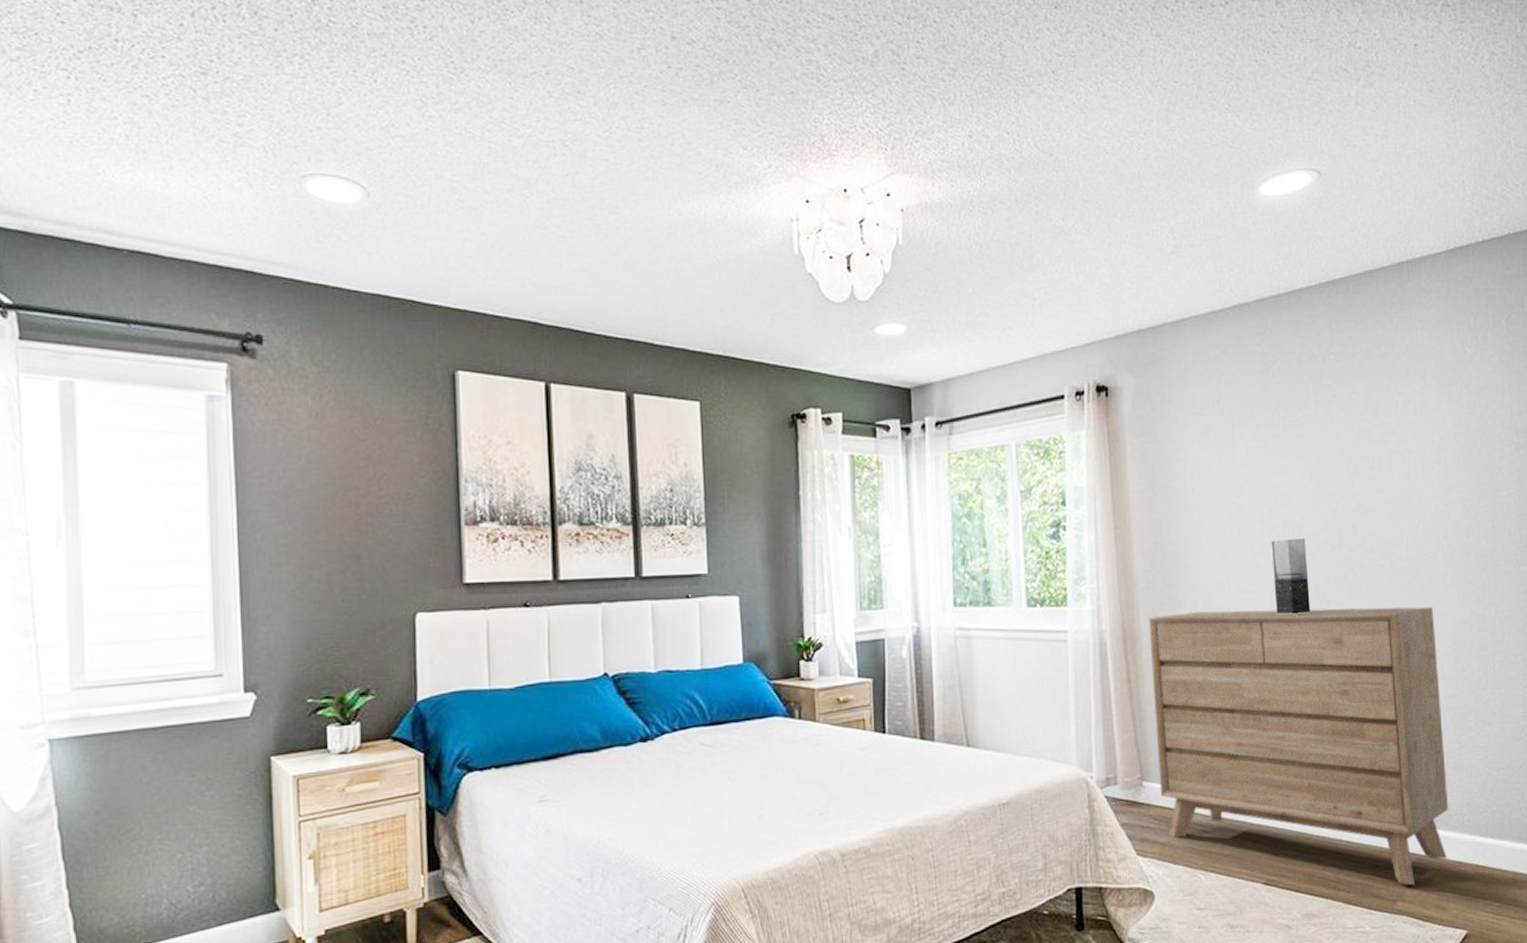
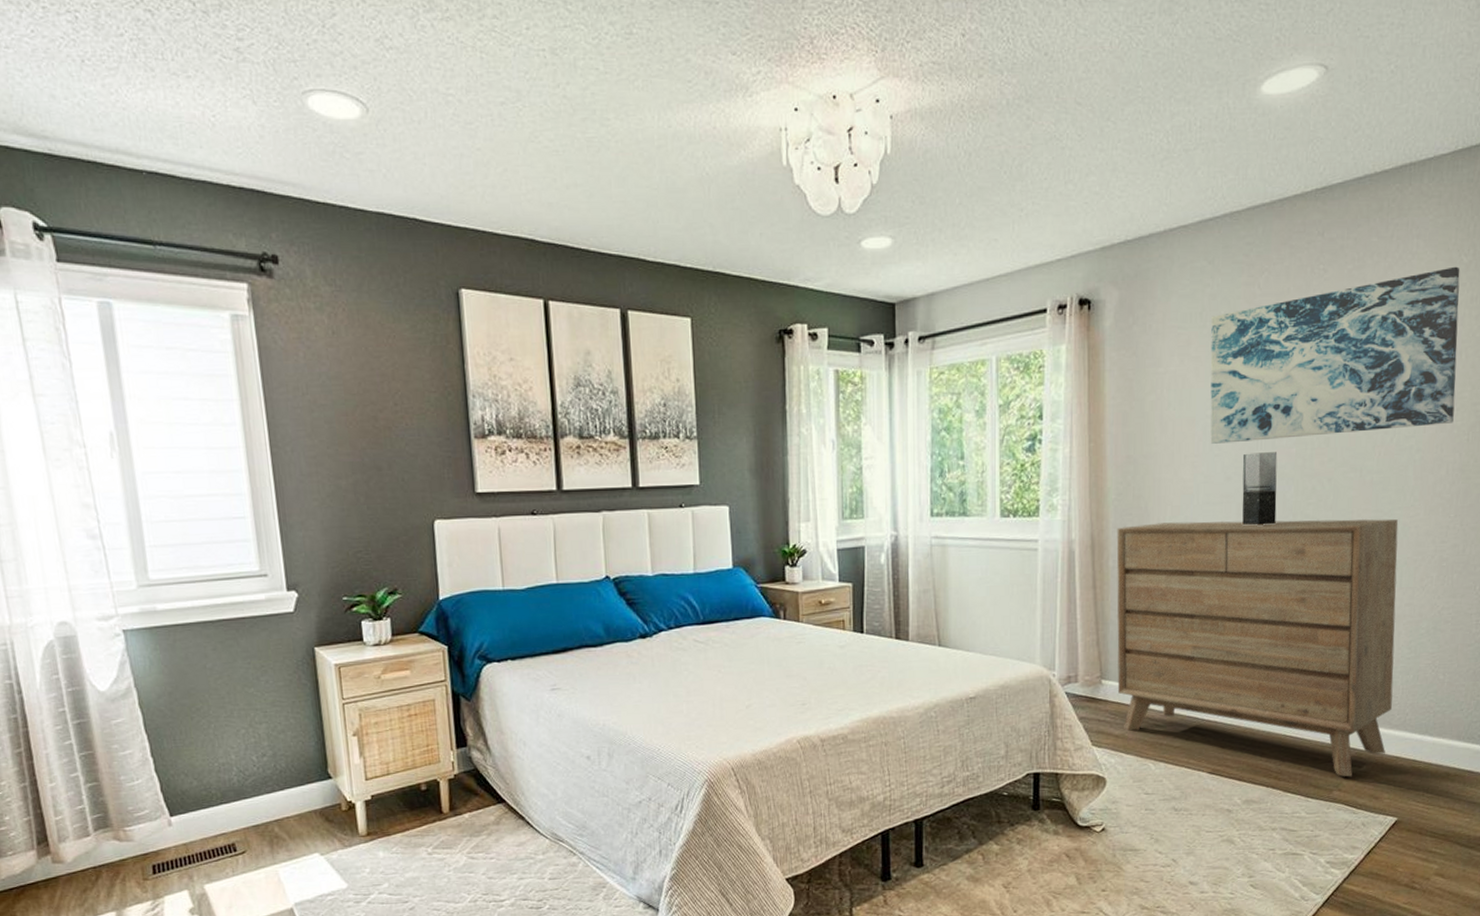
wall art: none [1229,357,1476,530] -> present [1210,266,1460,444]

